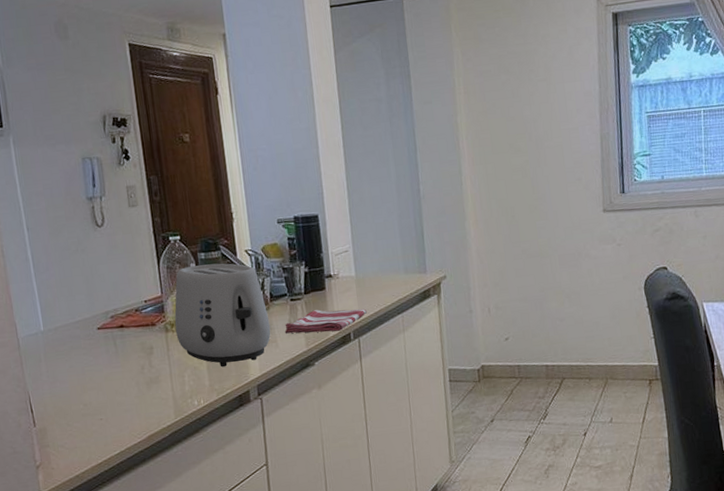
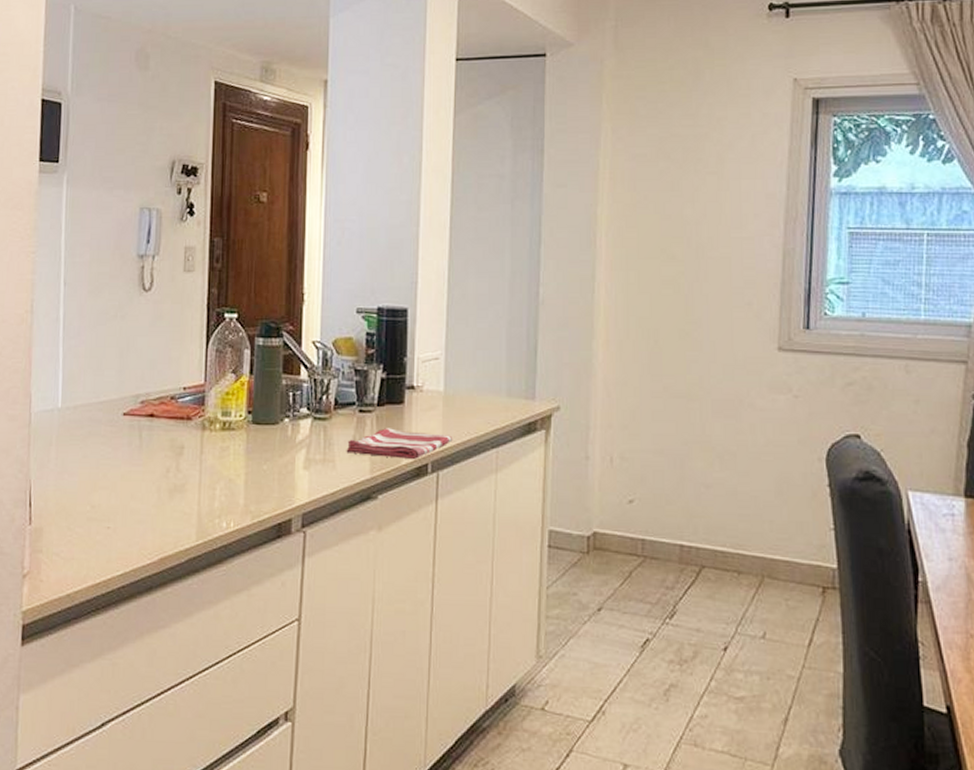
toaster: present [174,263,271,367] -> none [214,353,330,485]

